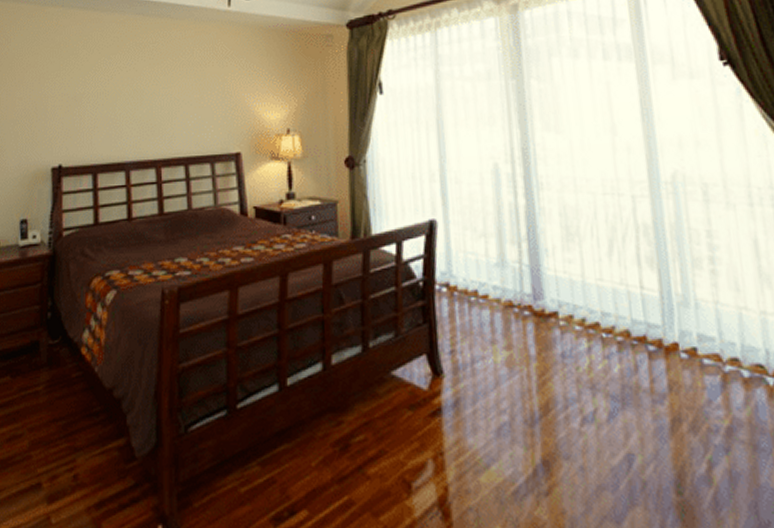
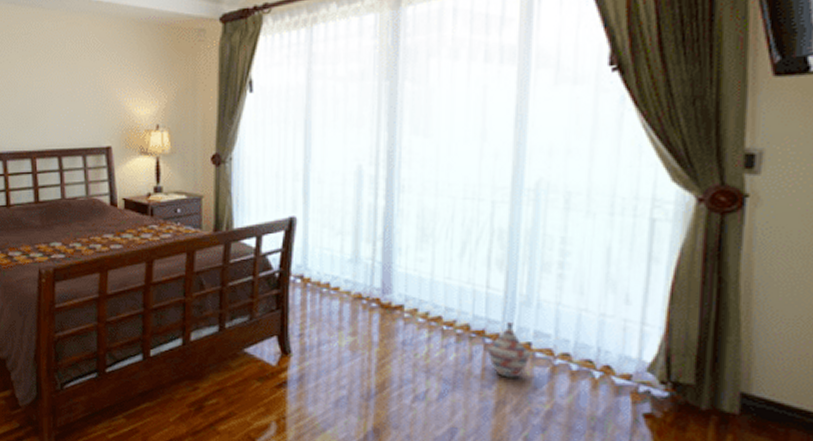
woven basket: none [650,326,700,390] -> present [485,322,532,378]

